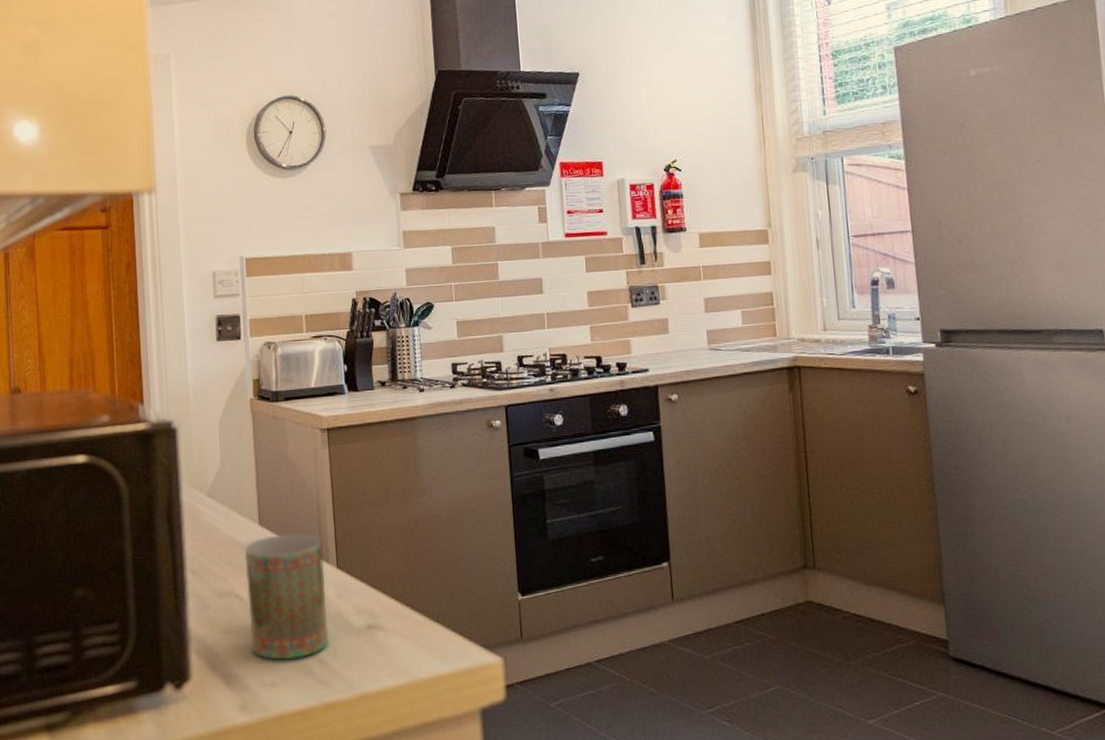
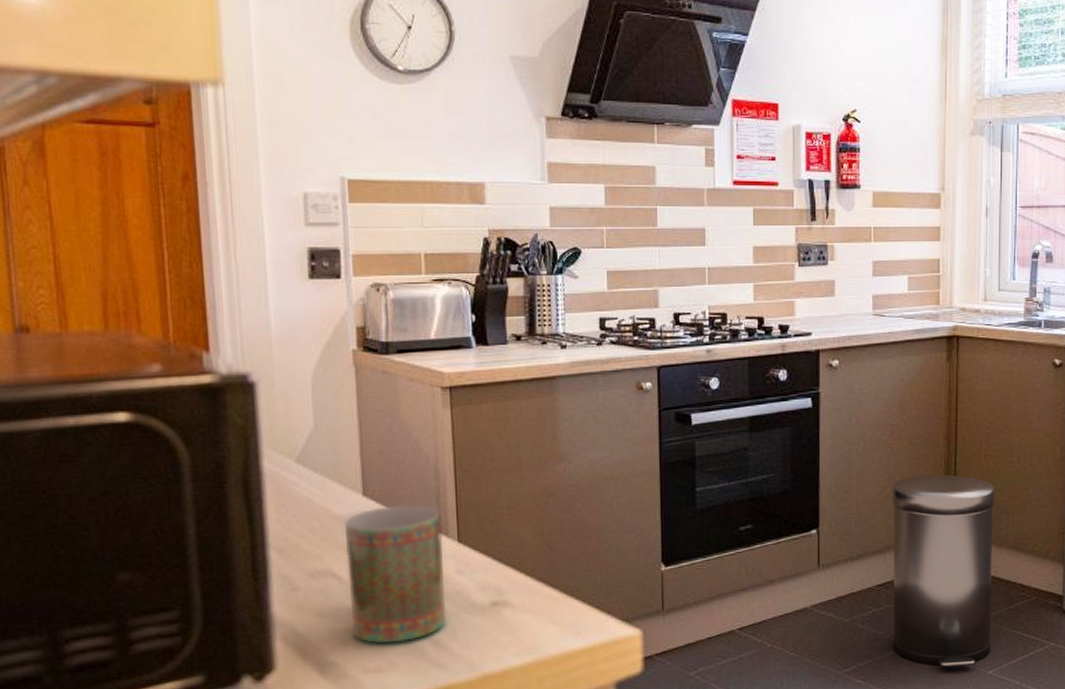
pedal bin: none [743,507,869,714] -> present [893,474,995,668]

